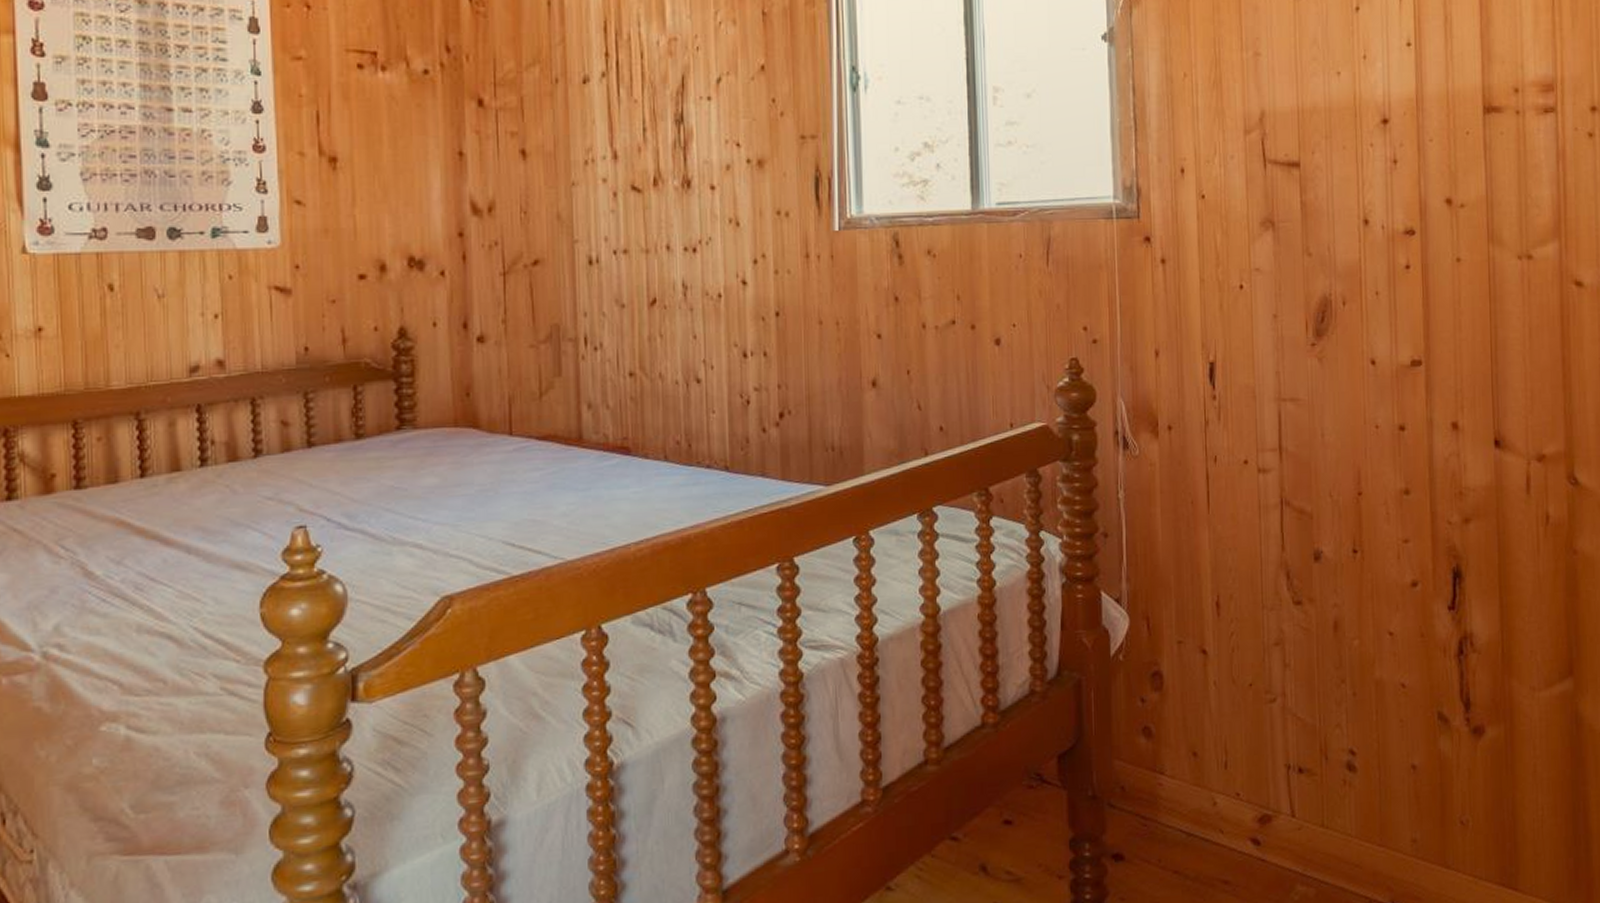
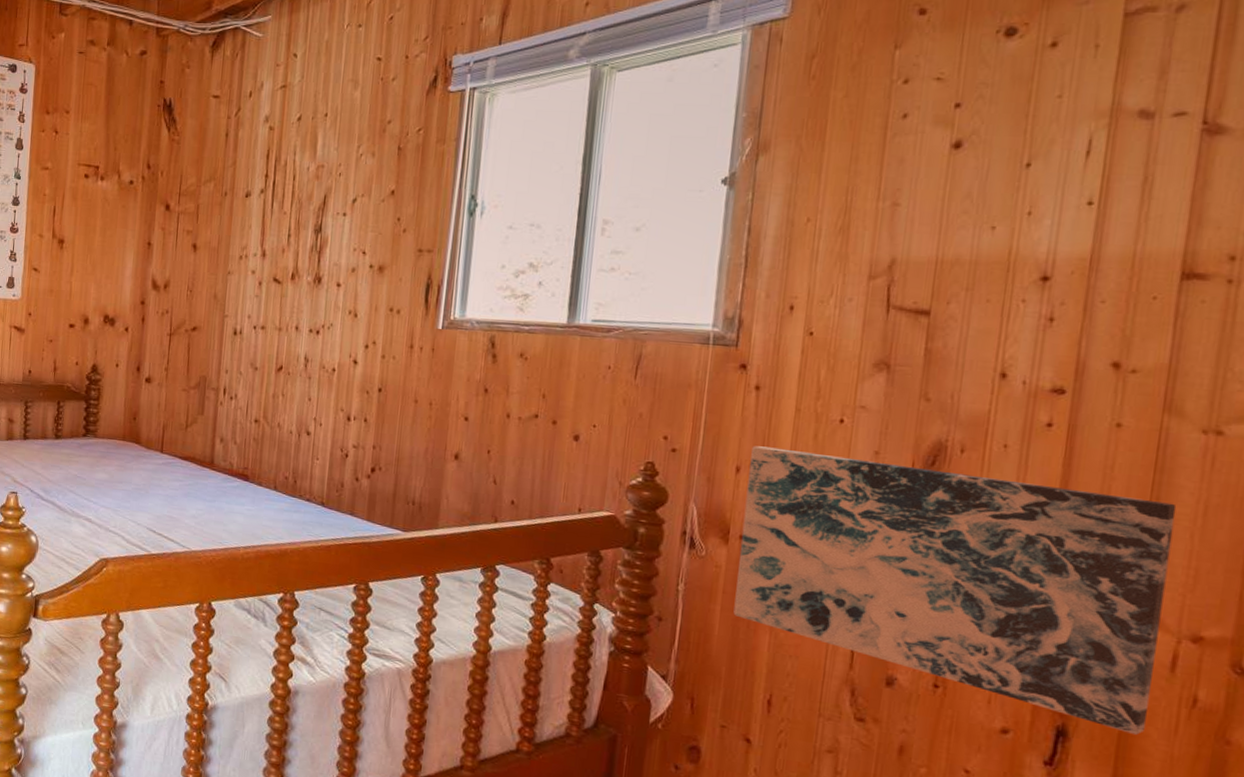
wall art: none [1167,324,1516,562] -> present [733,446,1177,735]

